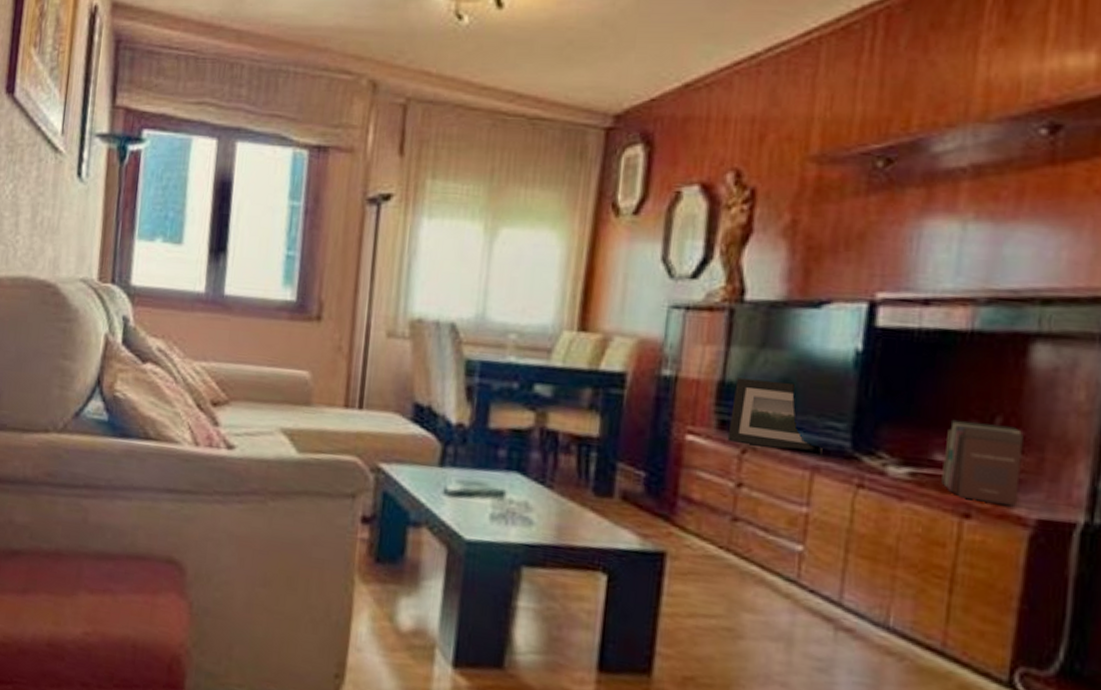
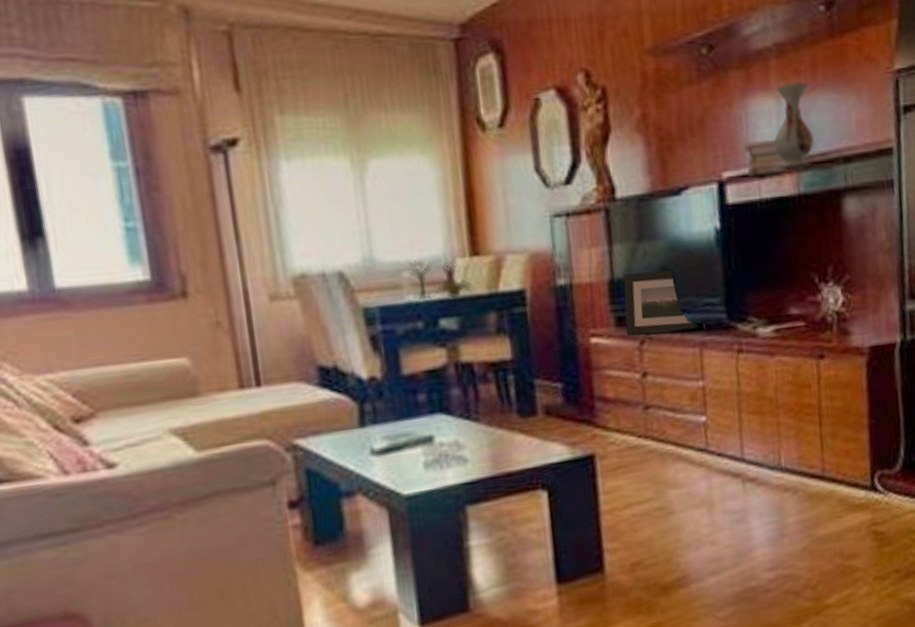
flower arrangement: none [507,324,577,367] -> present [397,258,476,300]
books: none [908,264,962,307] -> present [743,139,788,178]
books: present [941,419,1024,507] -> none [796,272,855,344]
decorative vase: none [948,208,1010,304] -> present [773,82,814,171]

